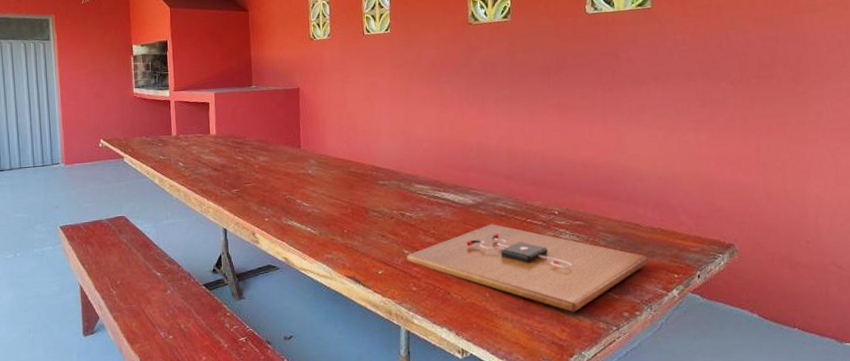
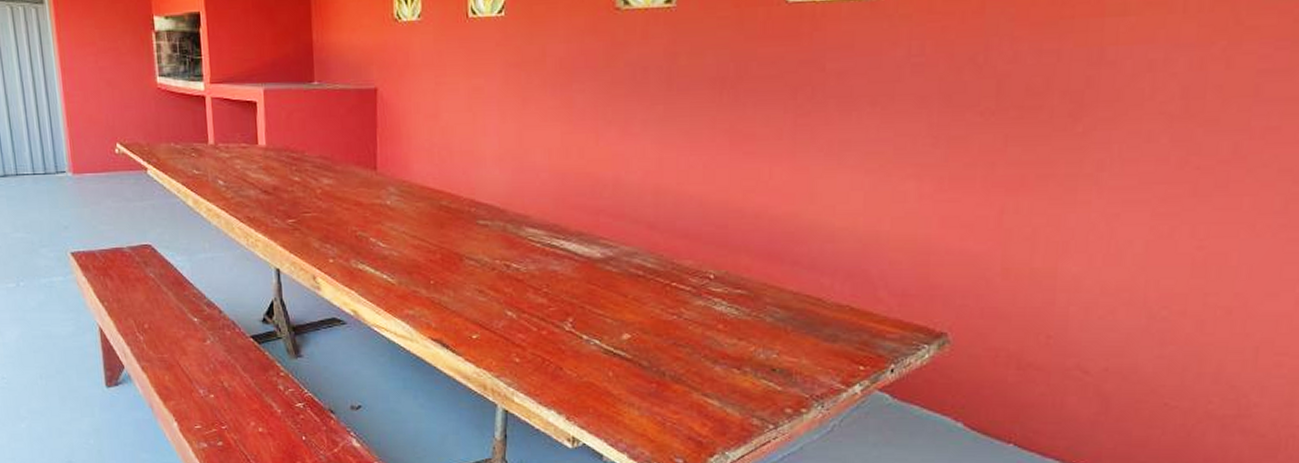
cutting board: present [405,223,649,312] -> none [508,285,829,403]

